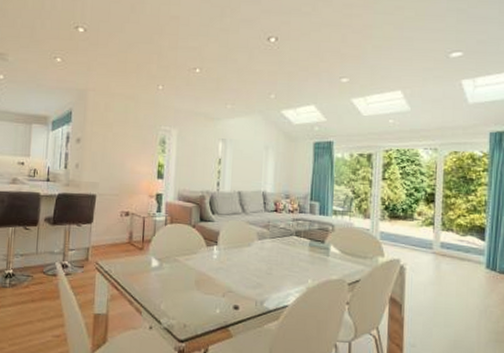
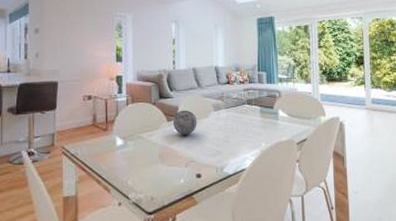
decorative orb: none [212,235,239,263] -> present [172,110,197,135]

